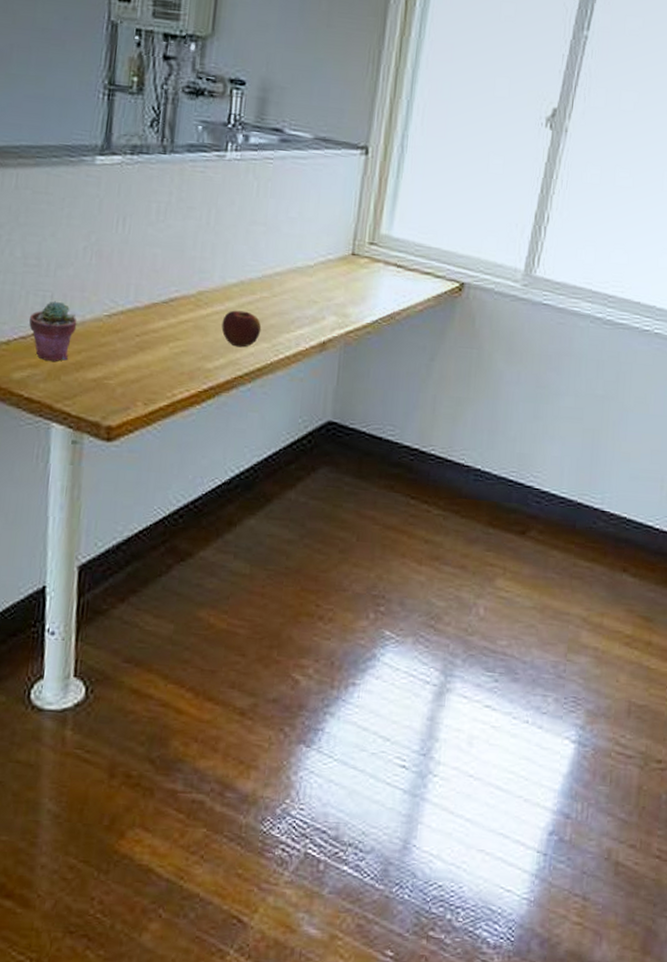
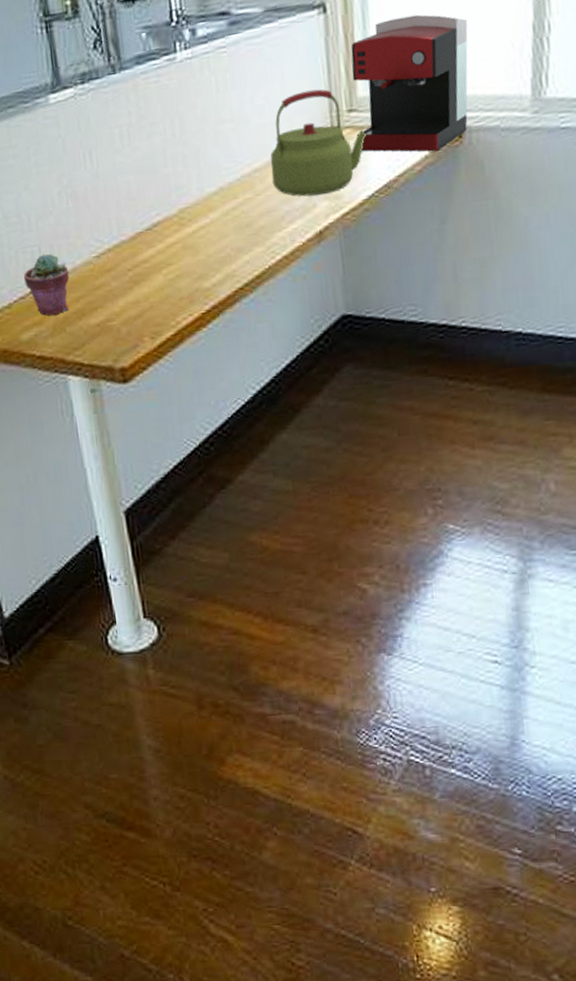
apple: present [221,310,262,348] -> none [210,218,252,259]
kettle: none [290,216,382,311] -> present [270,89,367,197]
coffee maker: none [373,176,484,297] -> present [350,14,468,152]

